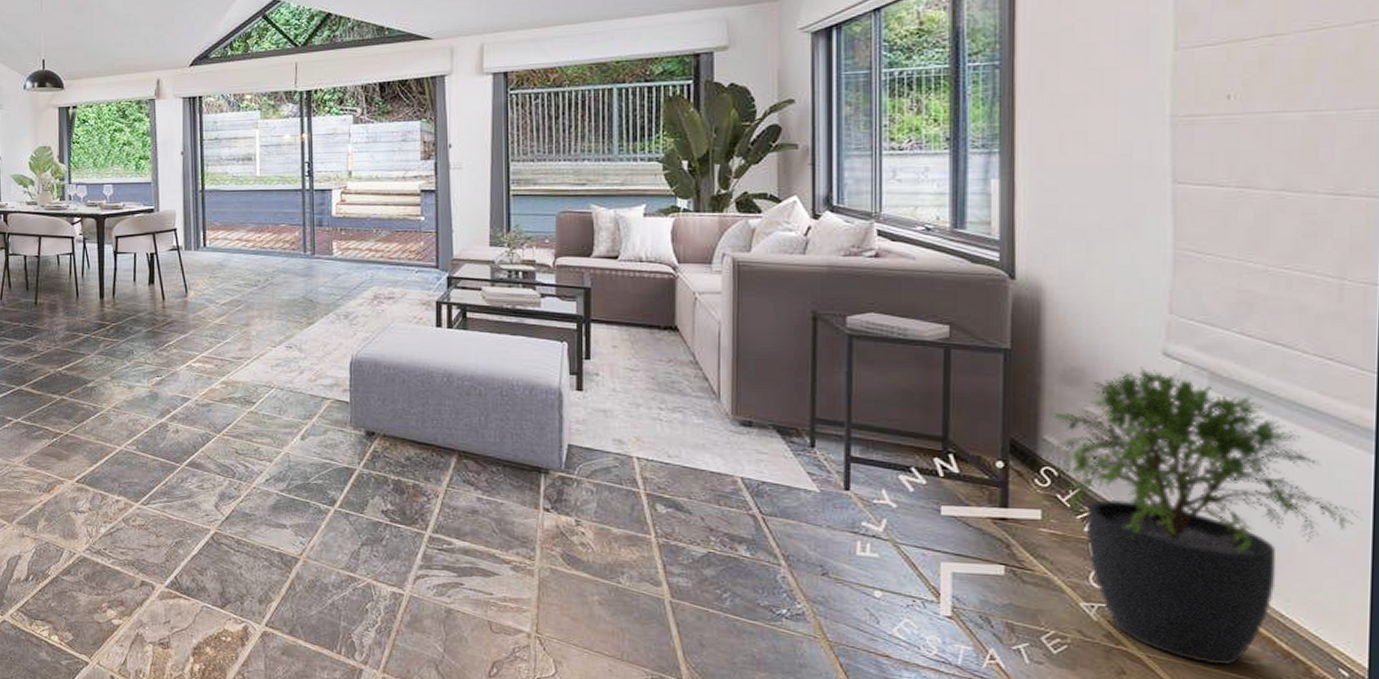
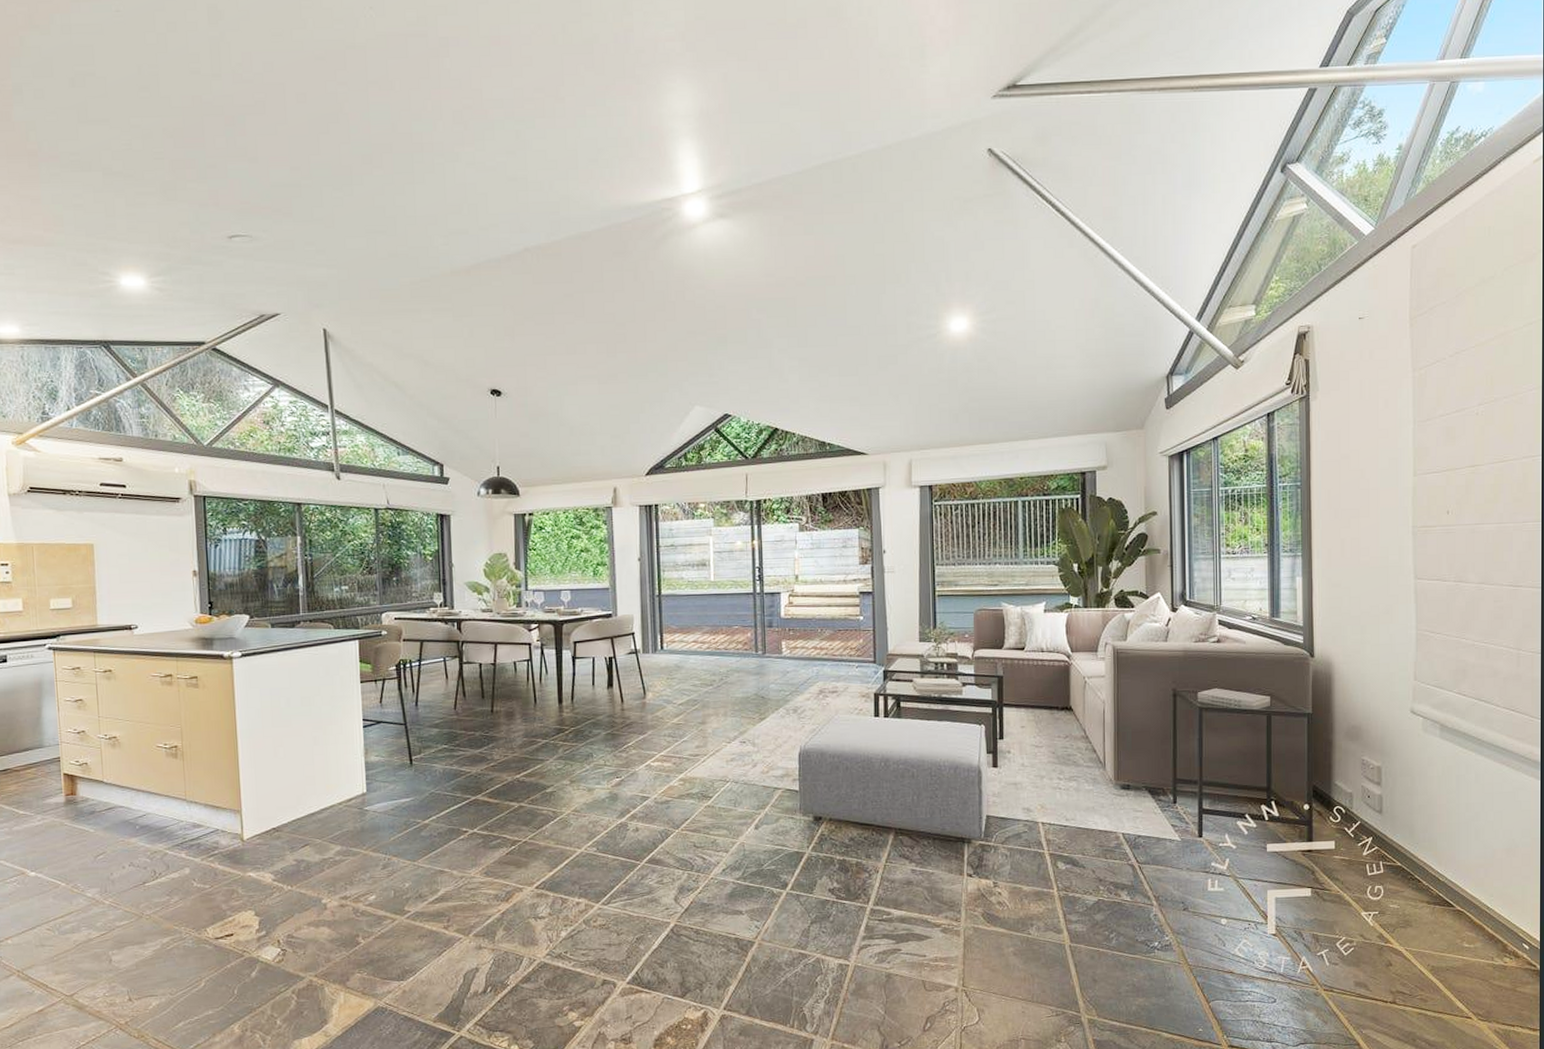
potted plant: present [1049,366,1363,665] -> none [1339,722,1534,951]

